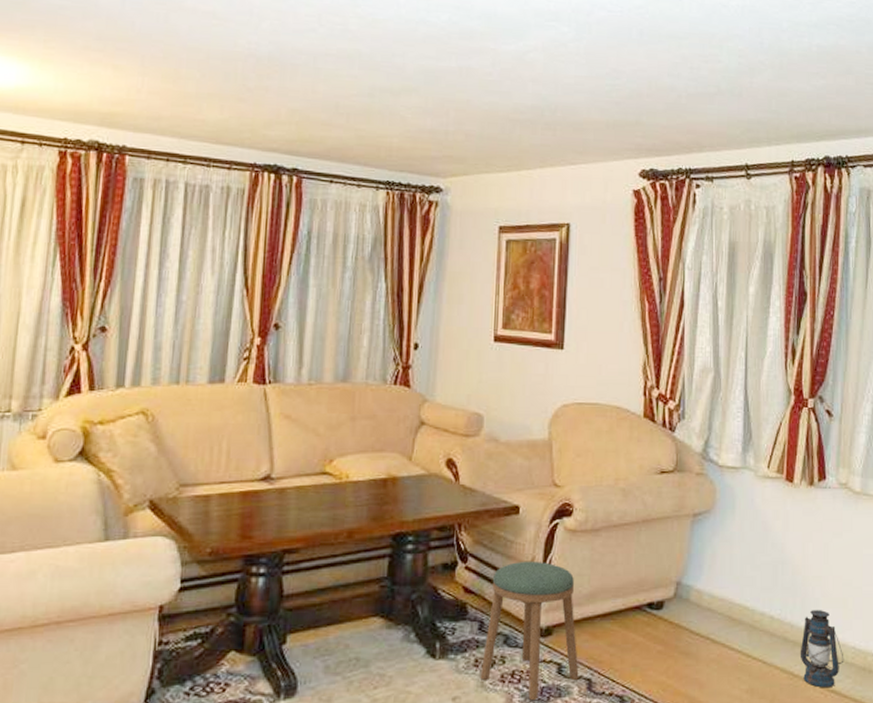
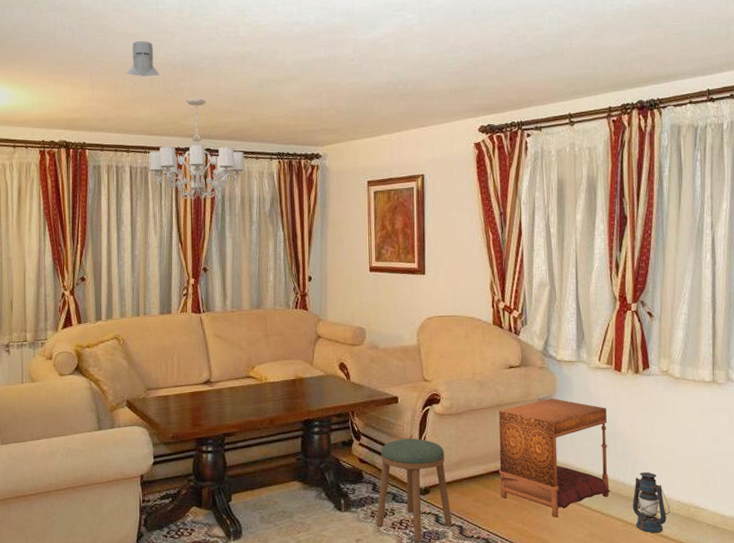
knight helmet: none [192,20,238,69] -> present [126,40,160,76]
chandelier: none [212,102,342,235] -> present [149,98,244,200]
canopy bed: none [641,513,775,668] -> present [498,398,611,517]

